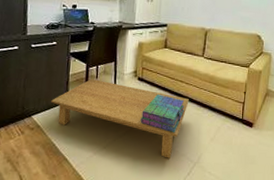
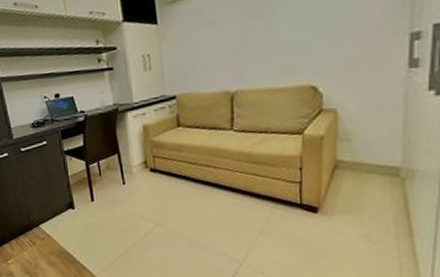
coffee table: present [51,79,189,158] -> none [55,177,221,259]
stack of books: present [140,95,184,133] -> none [161,185,216,230]

